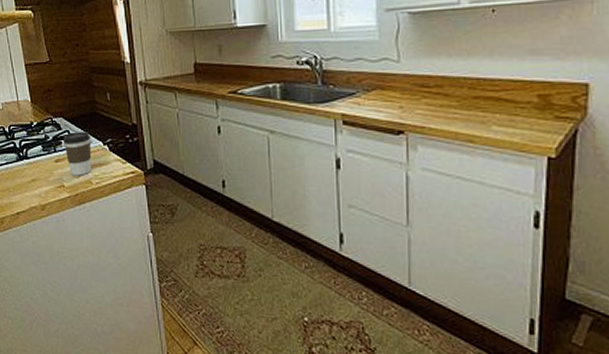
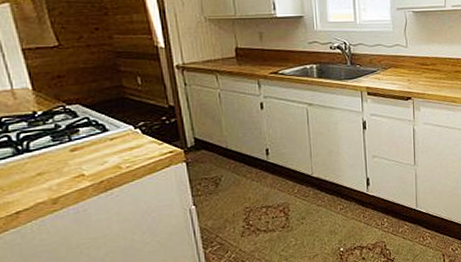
coffee cup: present [63,132,92,176] -> none [81,117,121,163]

